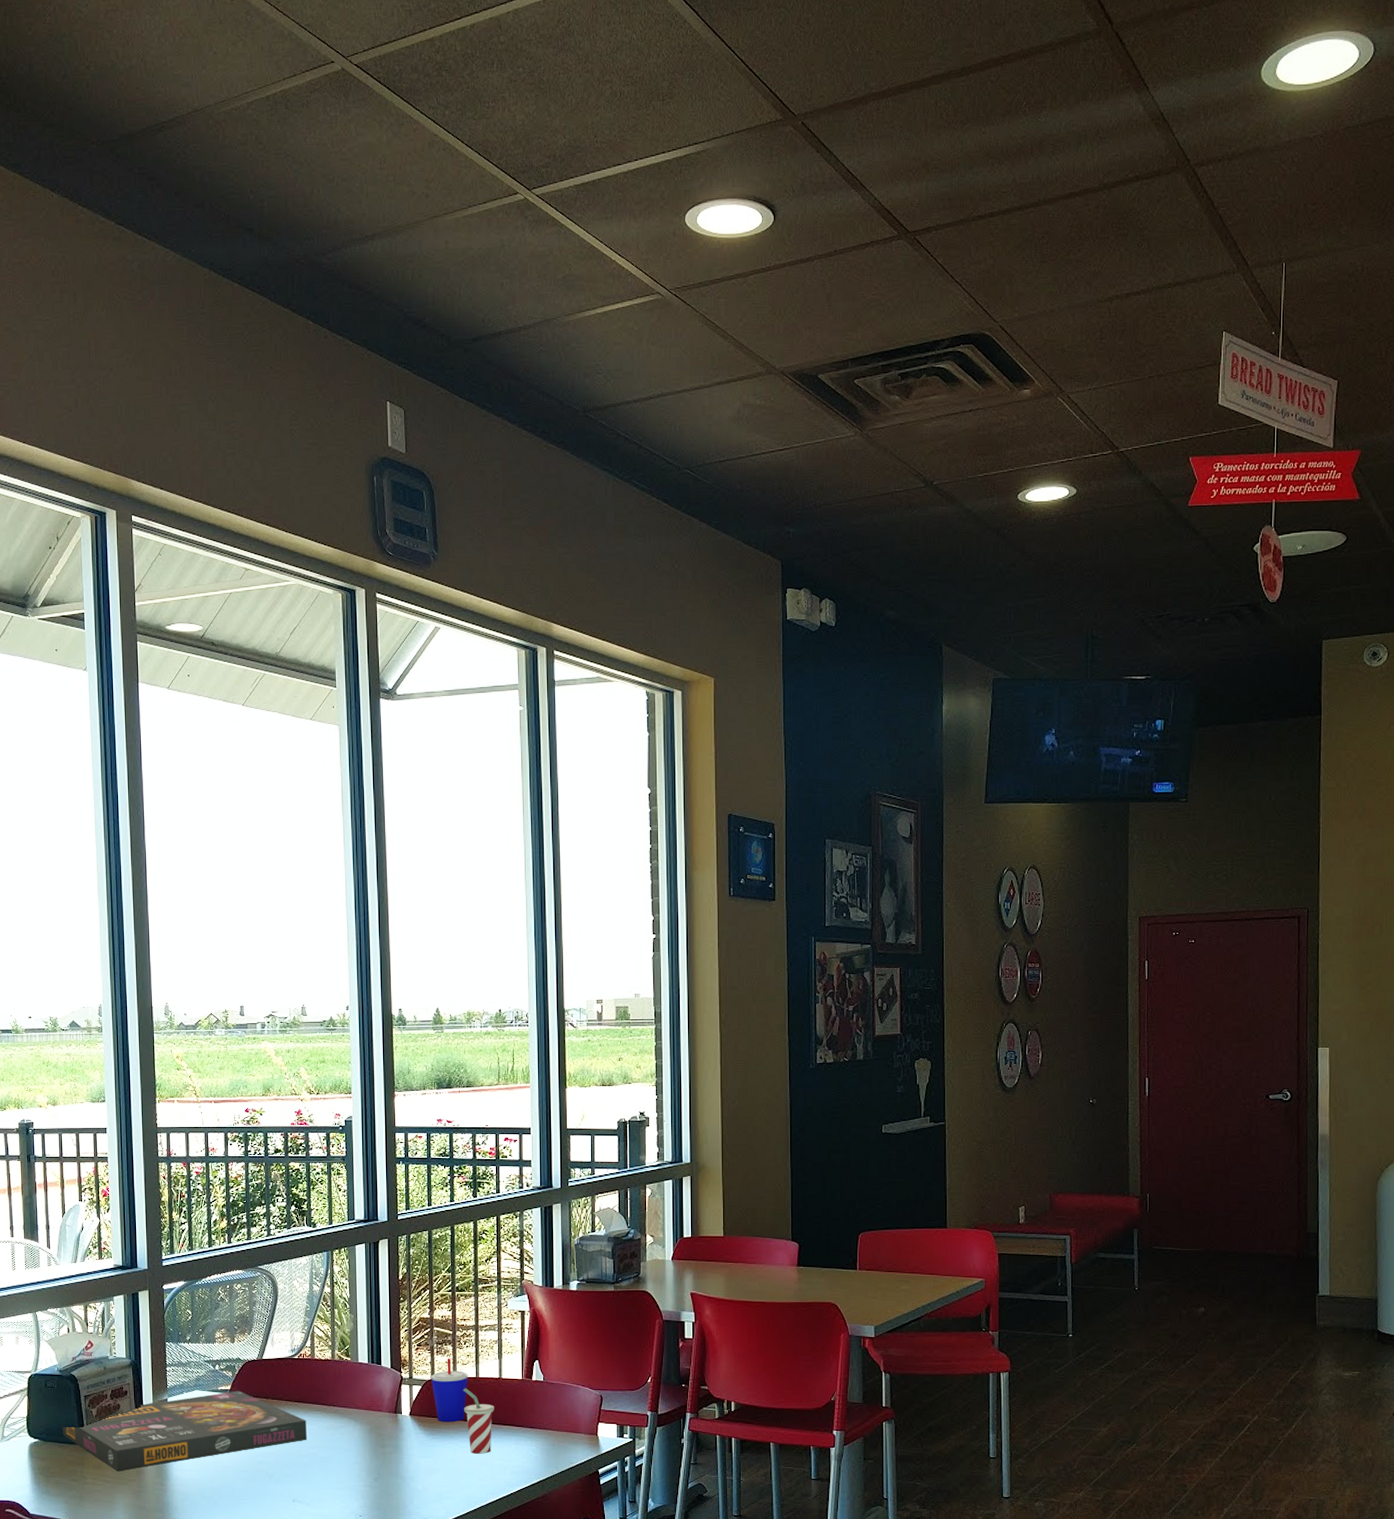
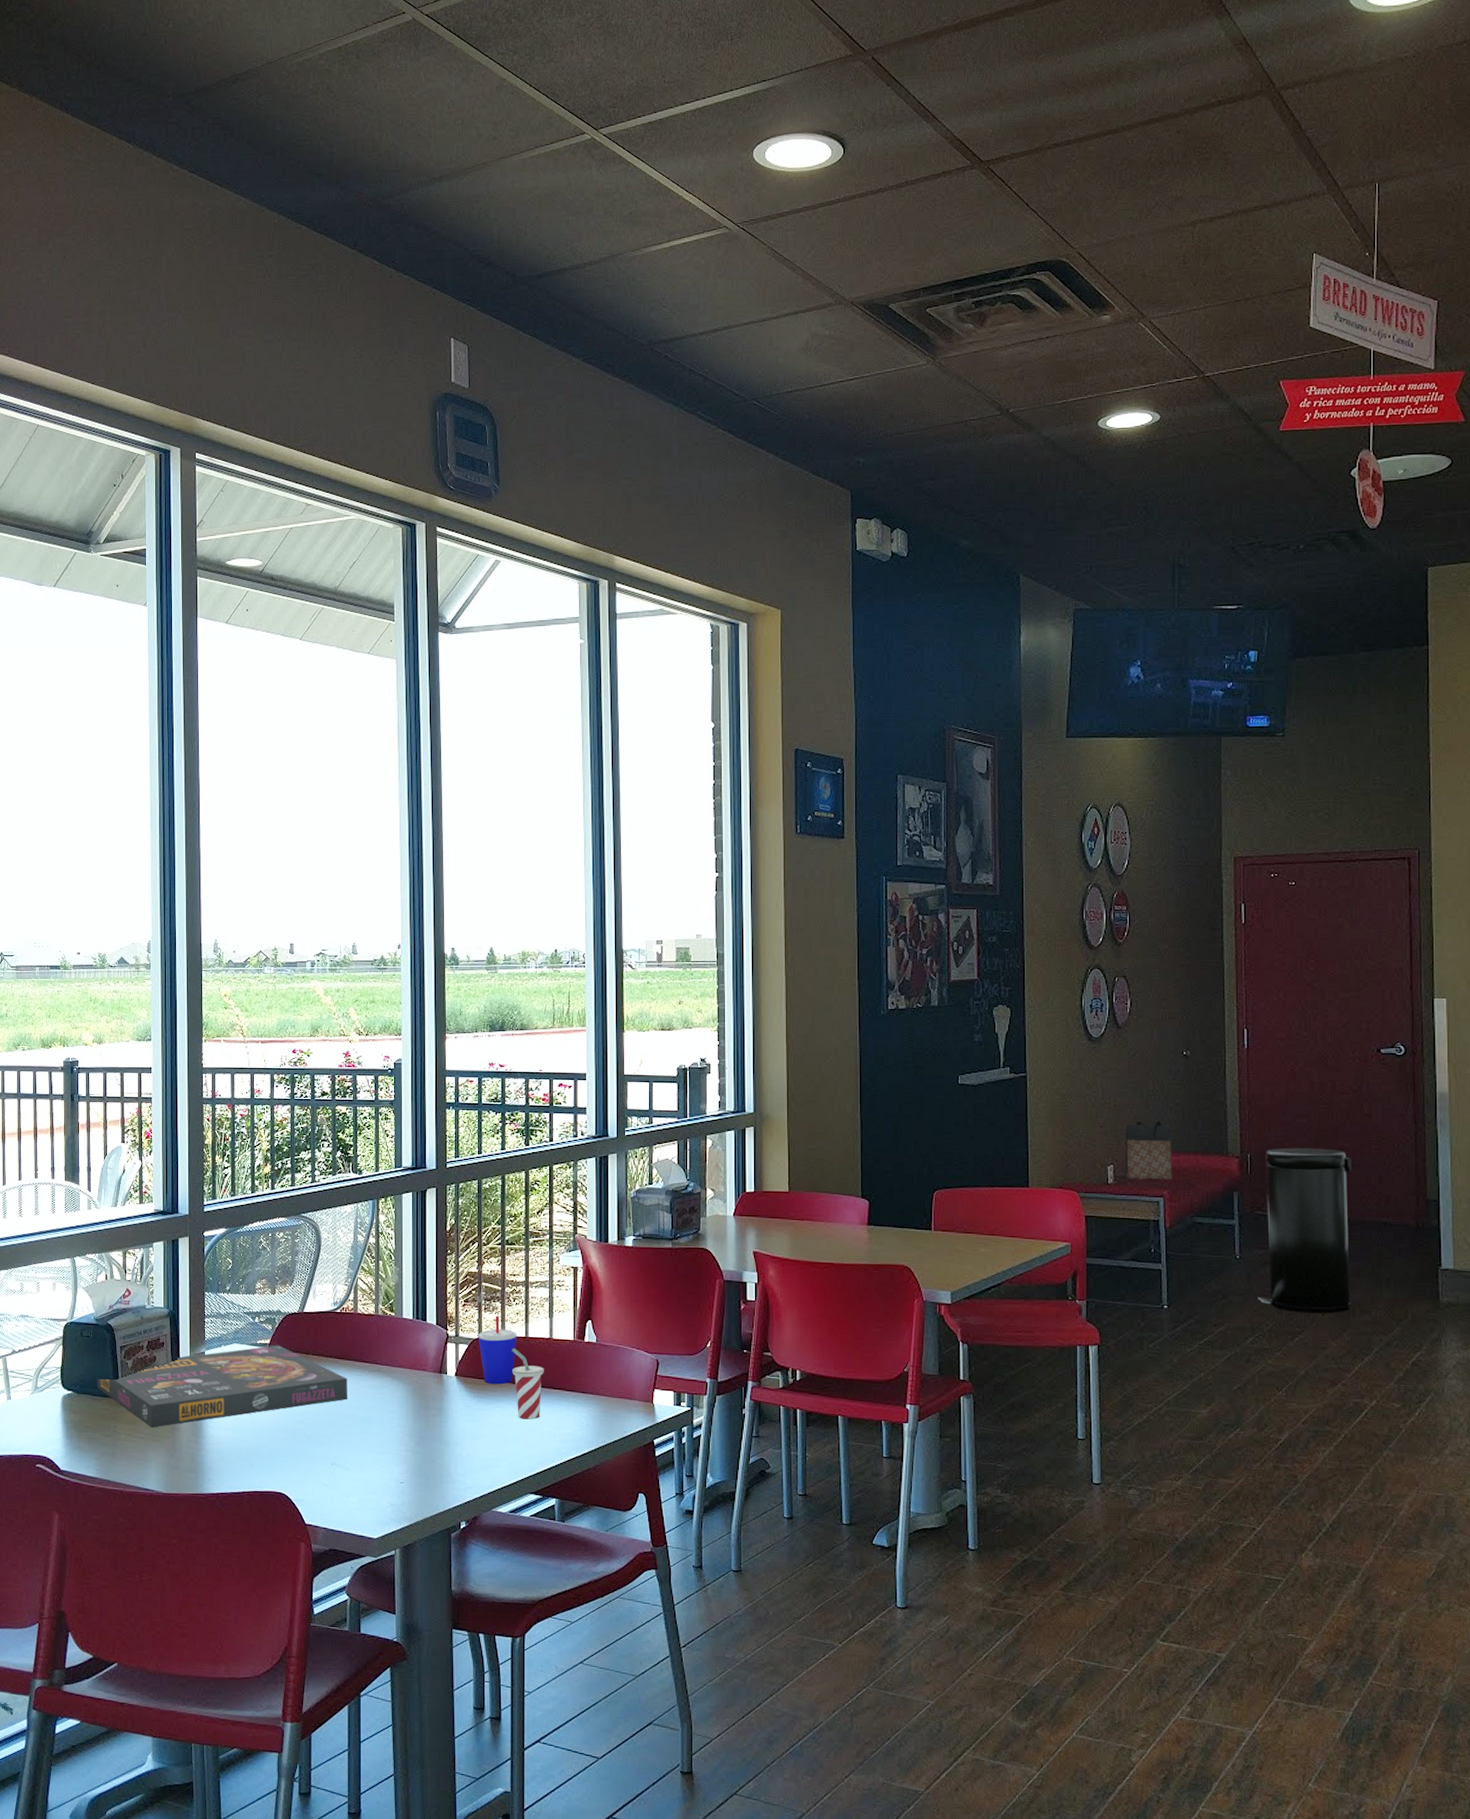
bag: none [1035,1164,1079,1219] -> present [1125,1121,1172,1180]
pedal bin: none [1154,1187,1240,1339] -> present [1258,1147,1351,1314]

